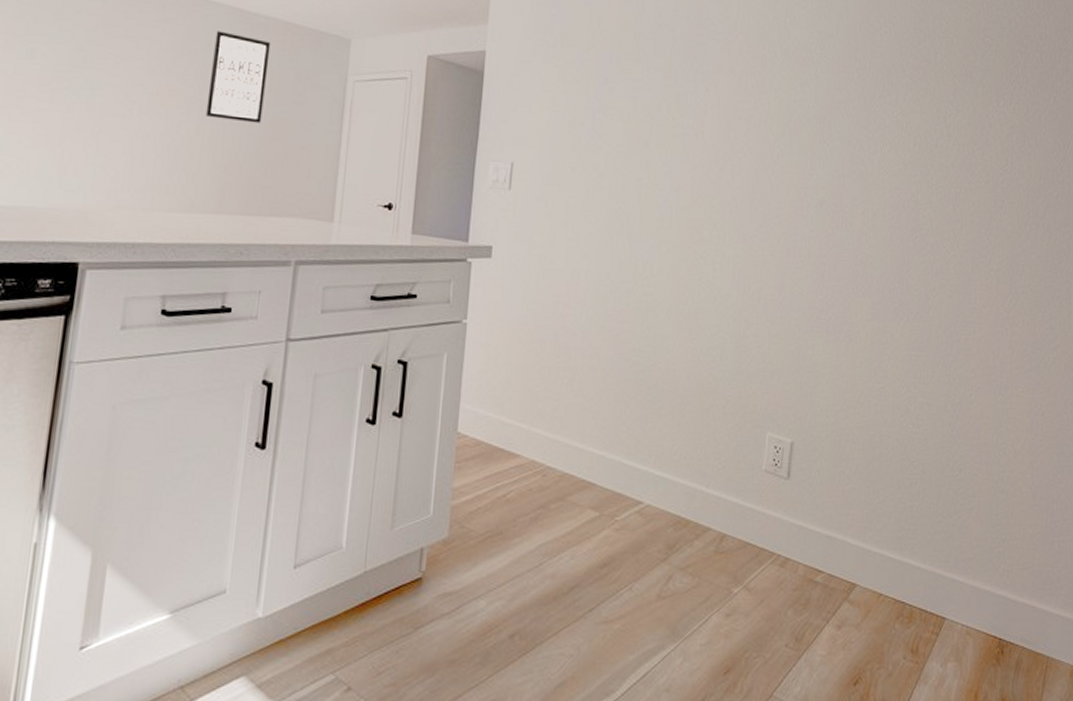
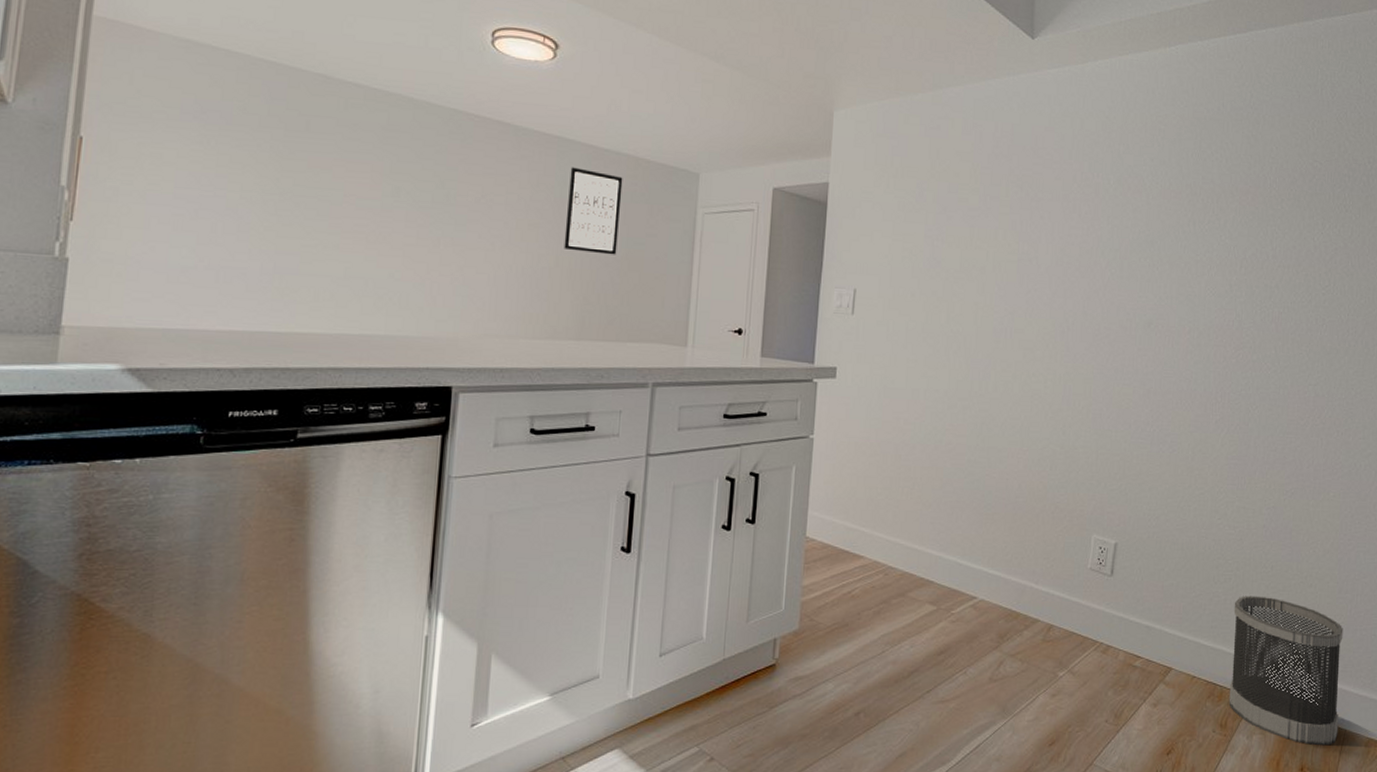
wastebasket: none [919,502,1040,675] -> present [1228,595,1343,746]

